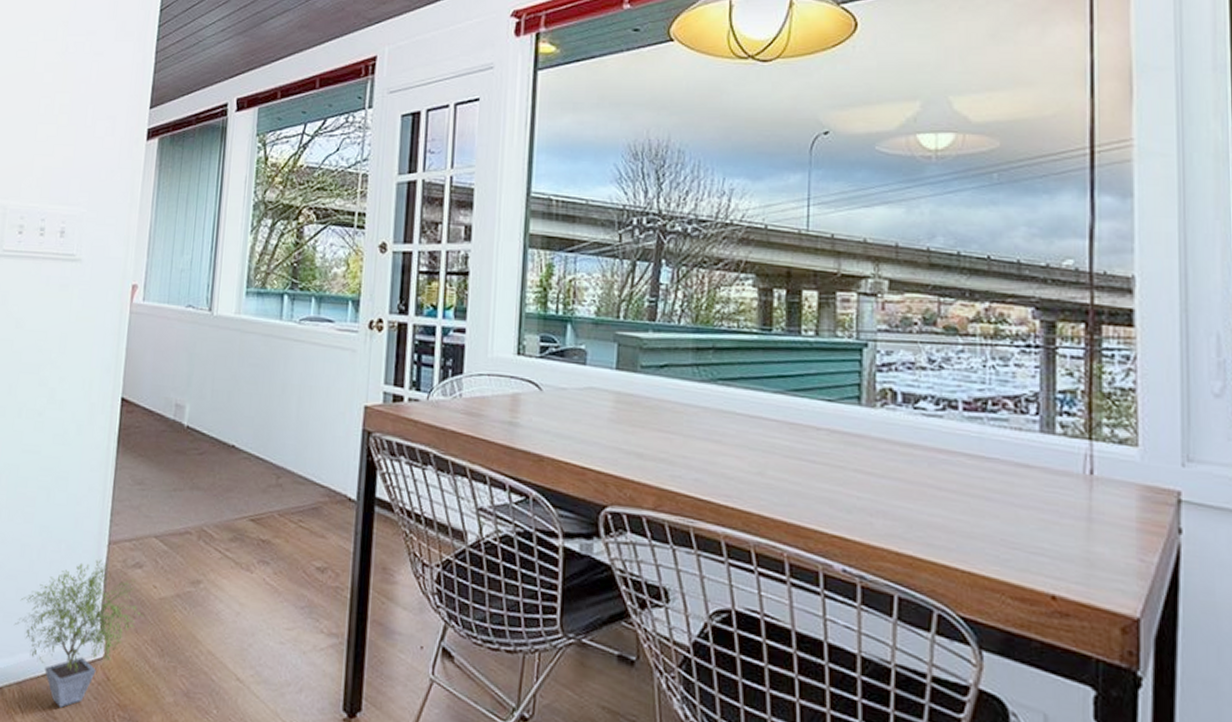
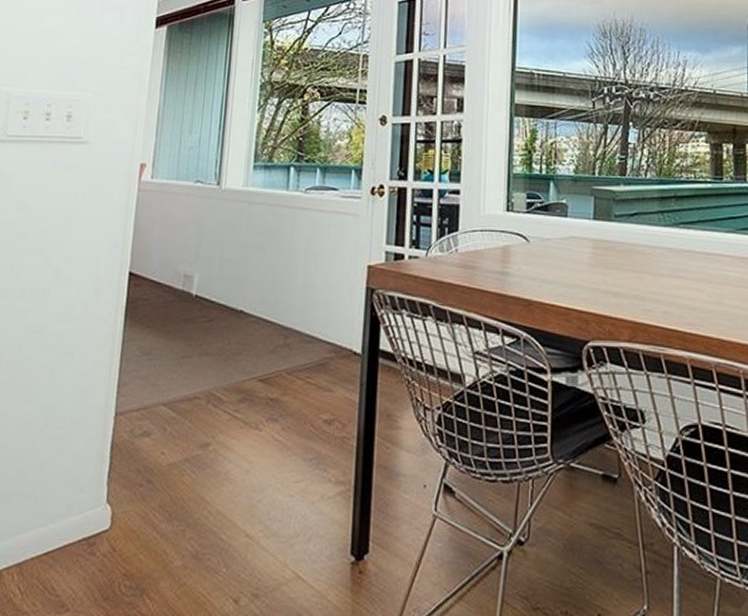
potted plant: present [15,559,143,708] -> none [15,431,151,584]

